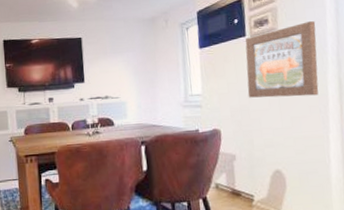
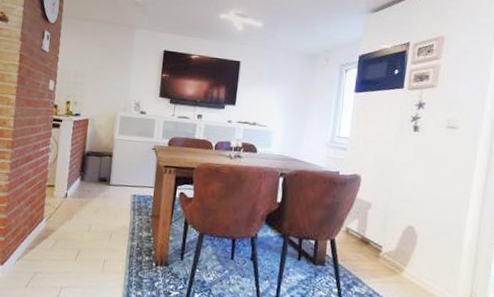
wall art: present [245,21,319,98] -> none [395,85,477,160]

